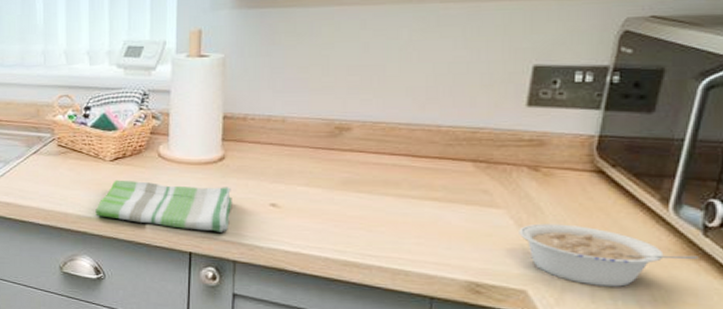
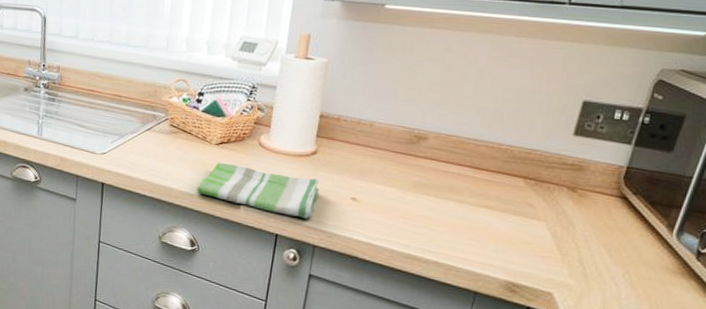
legume: present [519,223,699,287] -> none [553,236,691,297]

